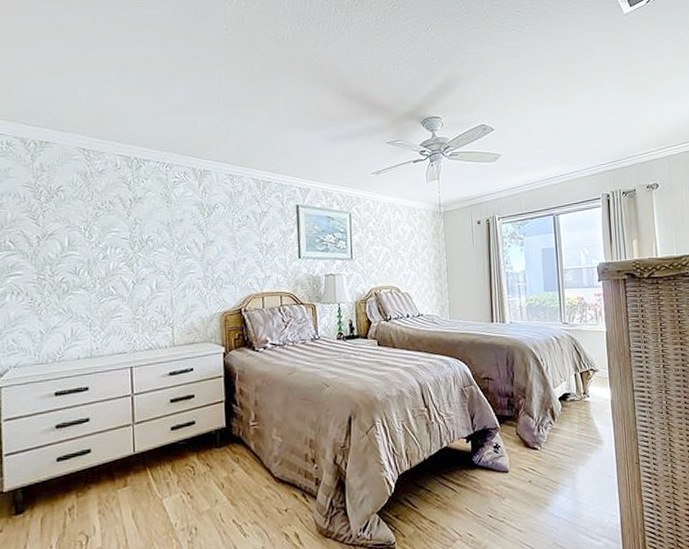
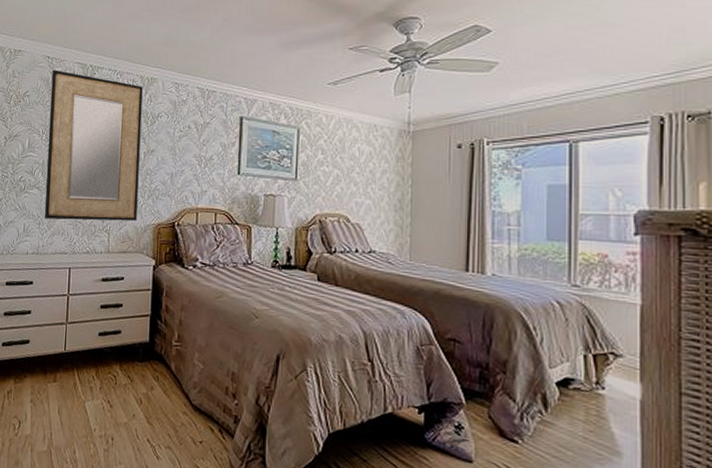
home mirror: none [90,162,202,320] -> present [44,69,143,222]

